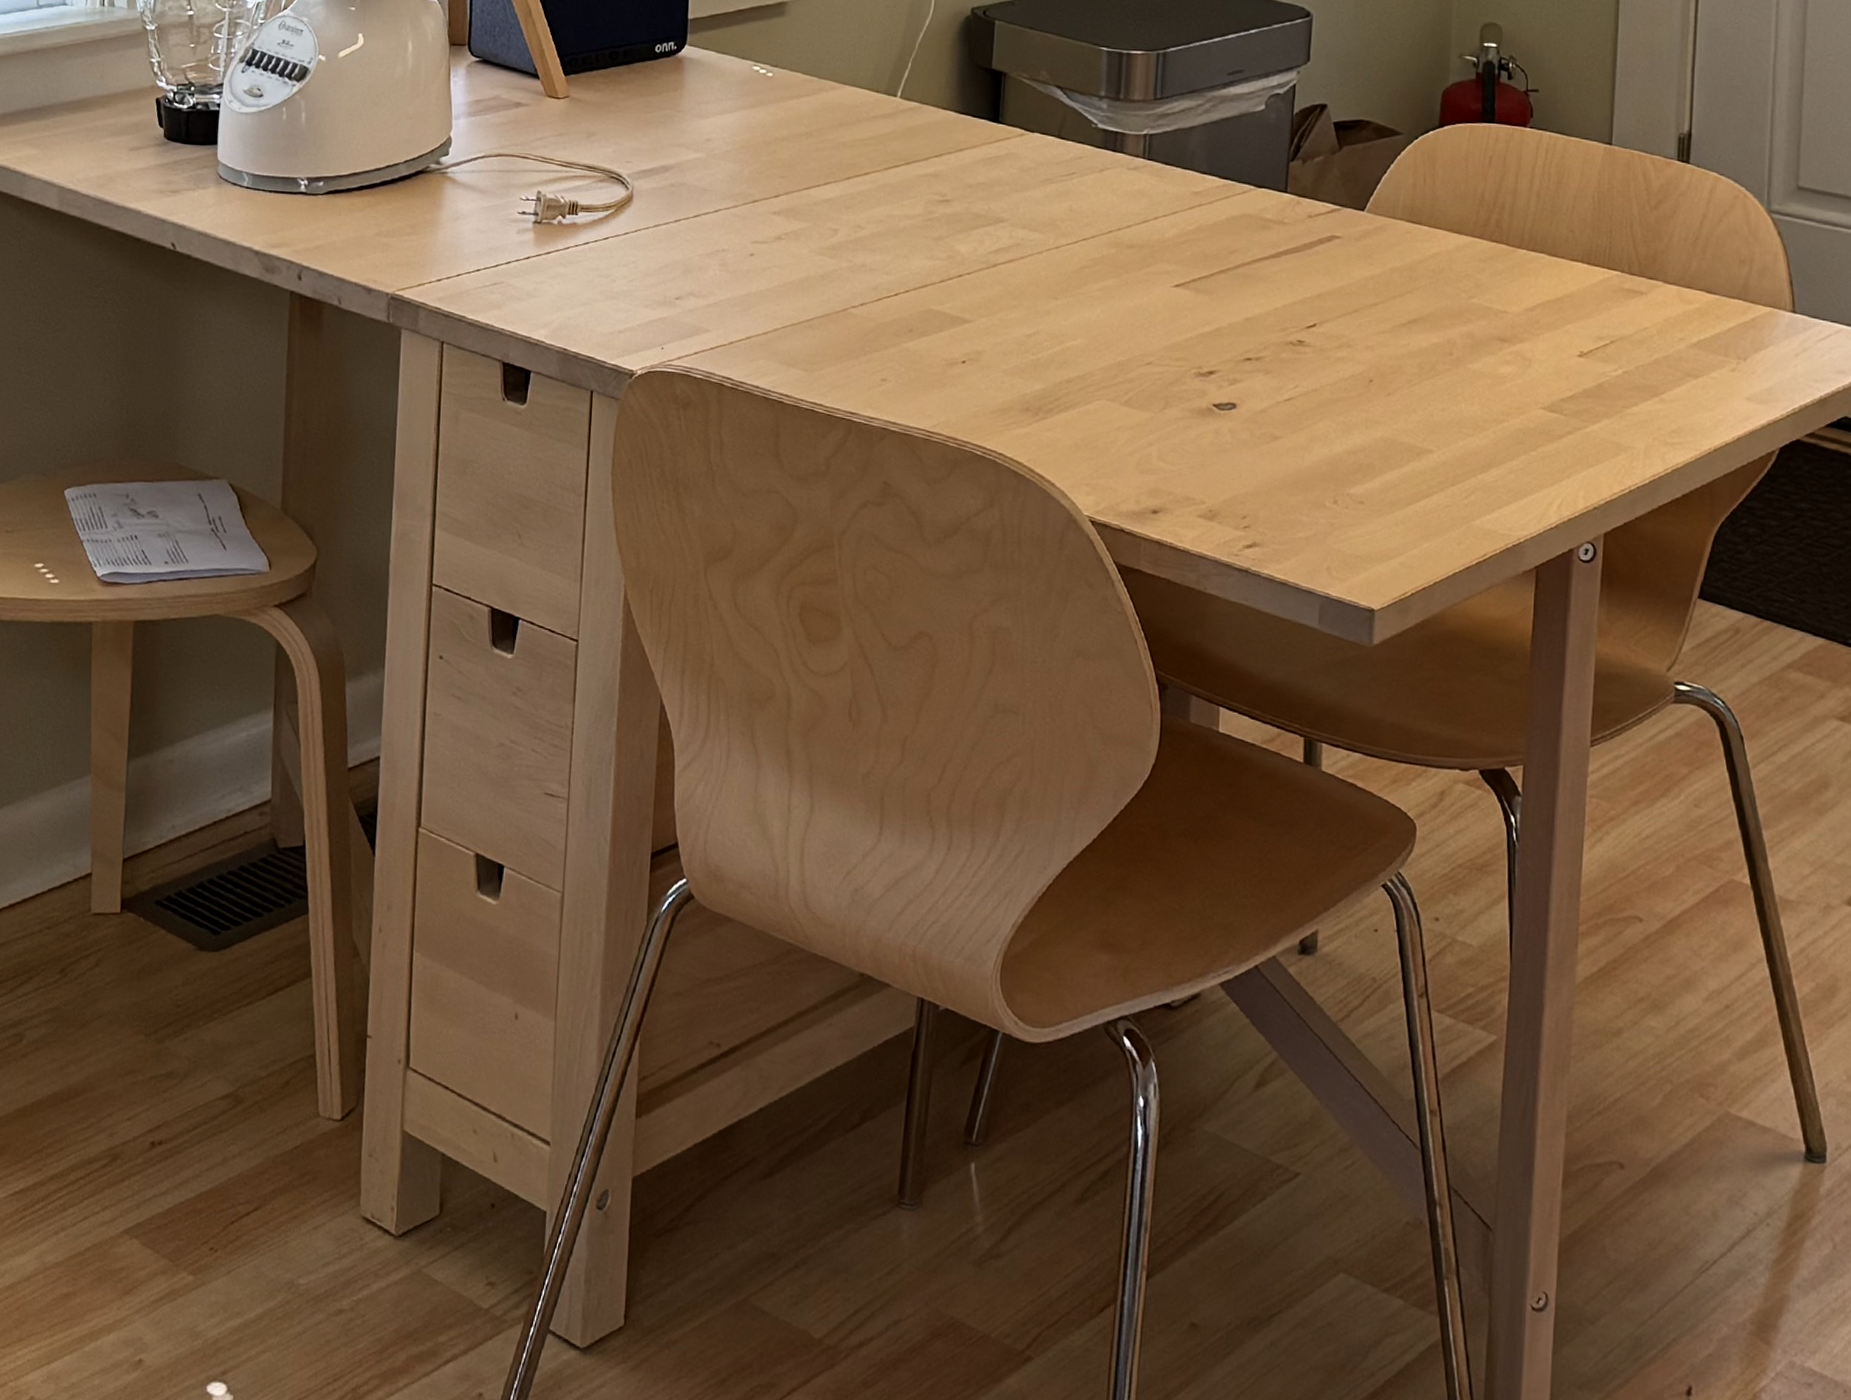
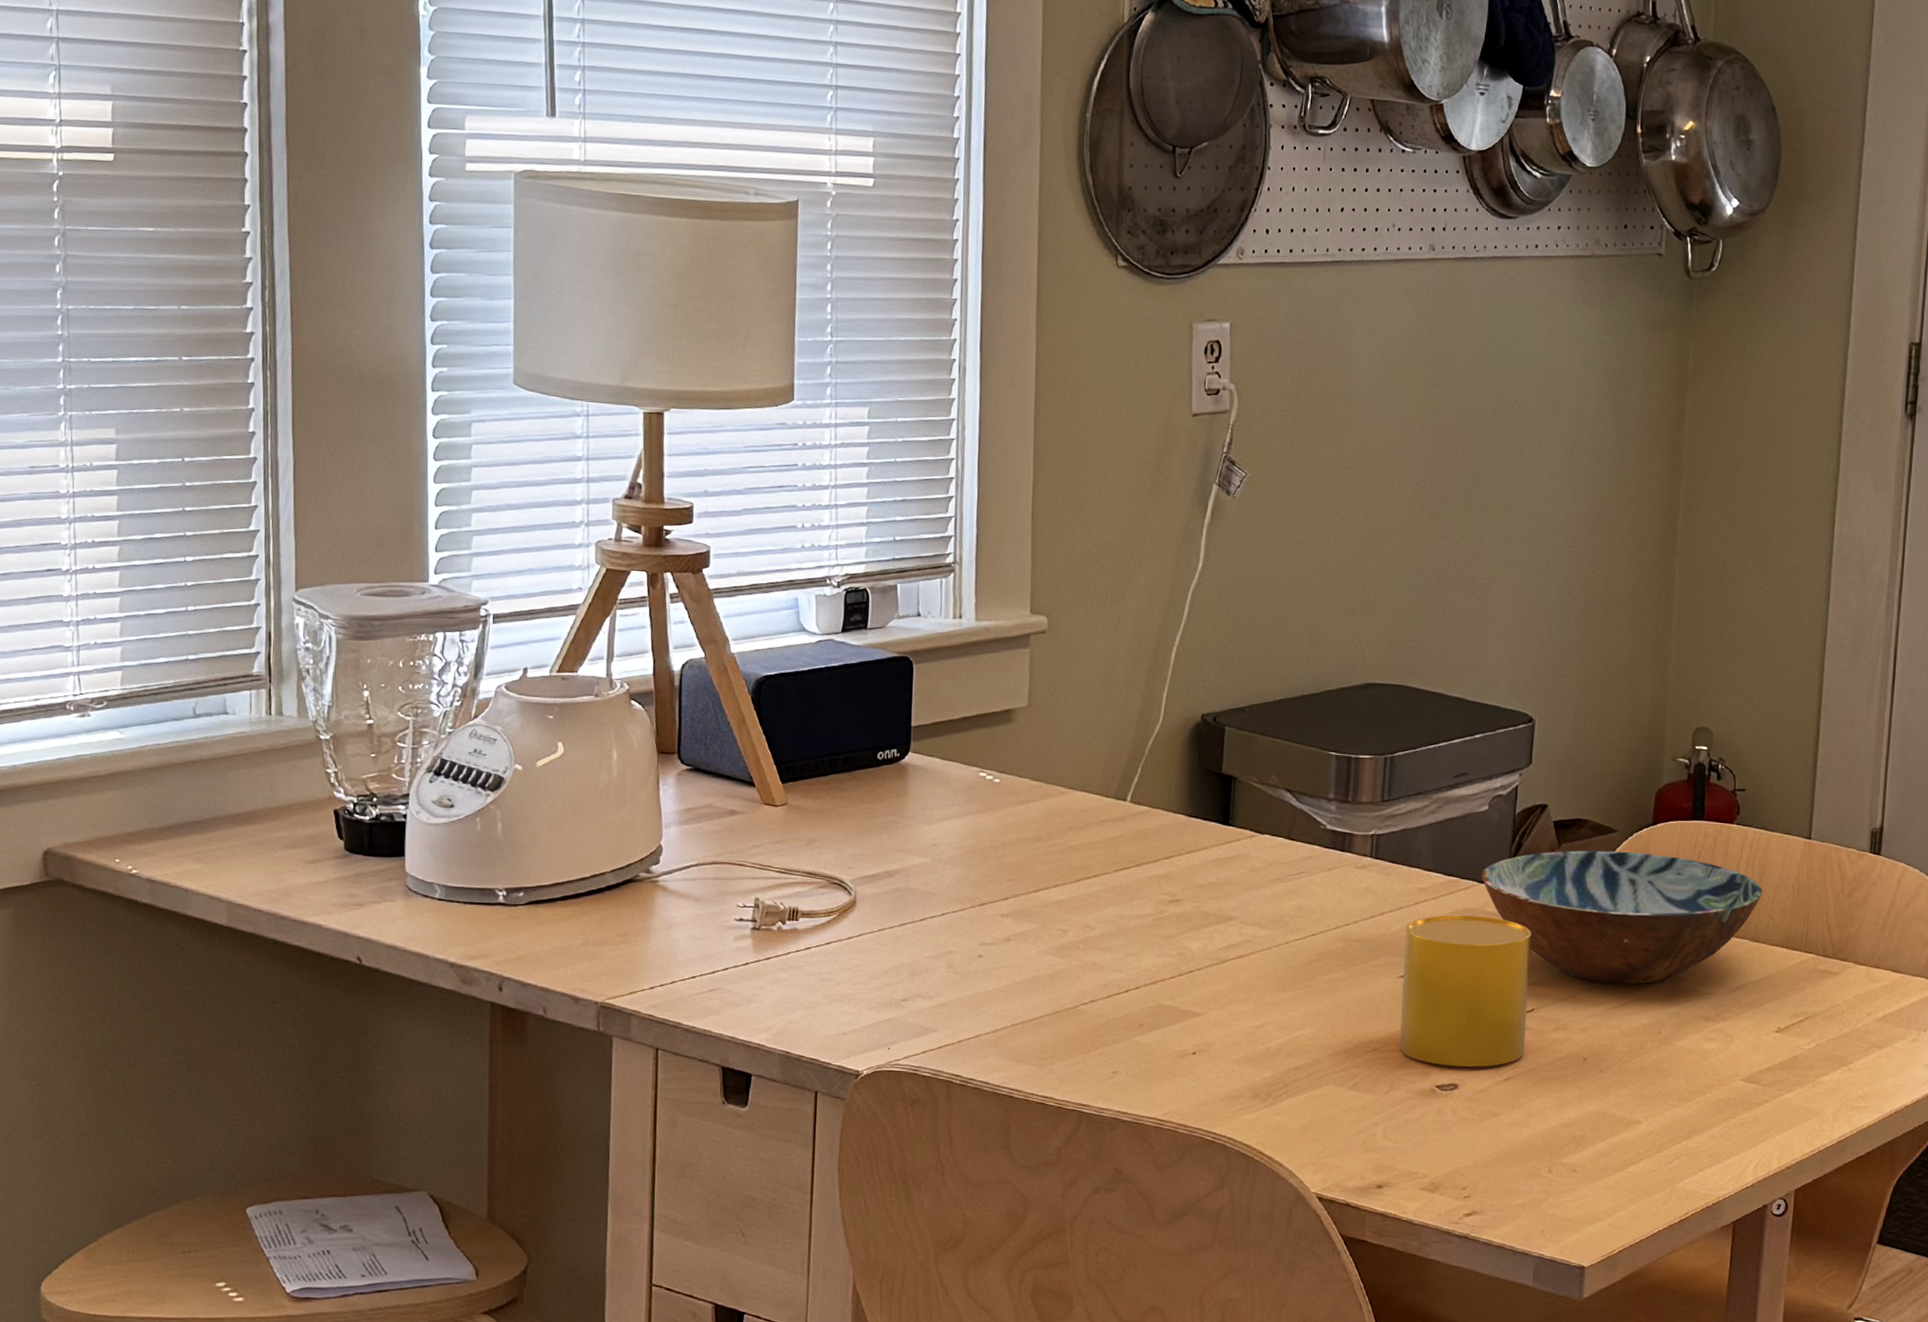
cup: none [1175,220,1312,386] -> present [1399,915,1532,1068]
bowl: none [1258,154,1561,300] -> present [1481,850,1763,984]

